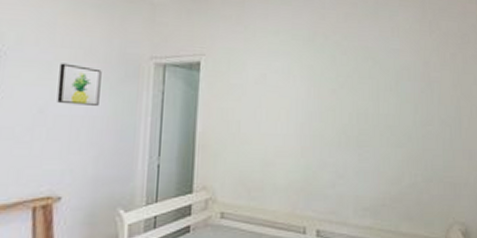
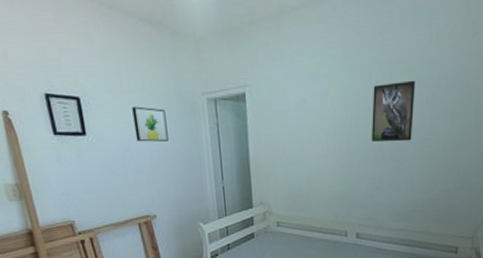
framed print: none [336,67,379,127] -> present [372,80,416,142]

